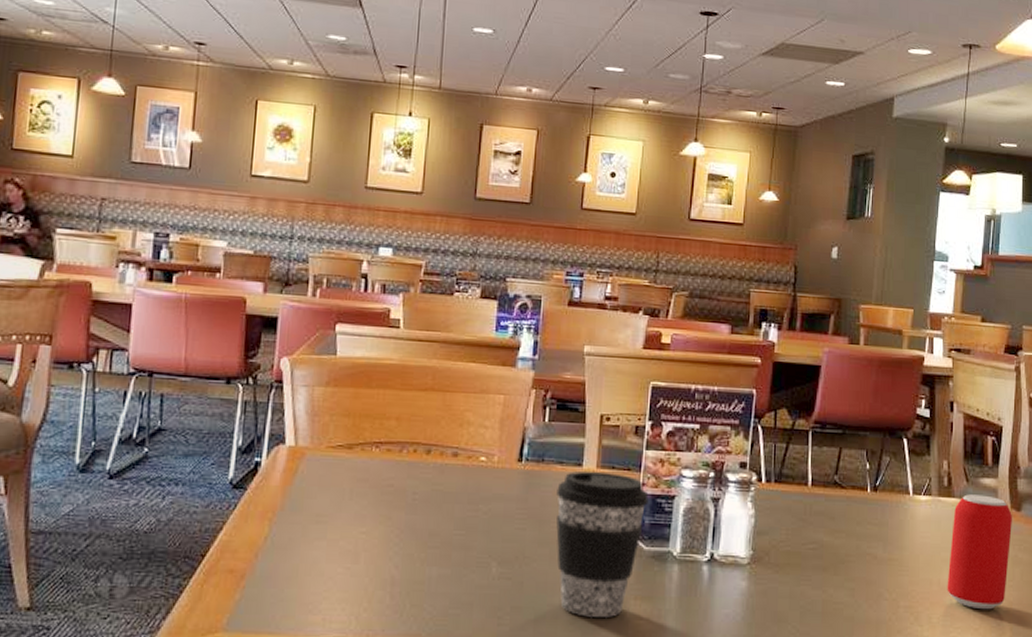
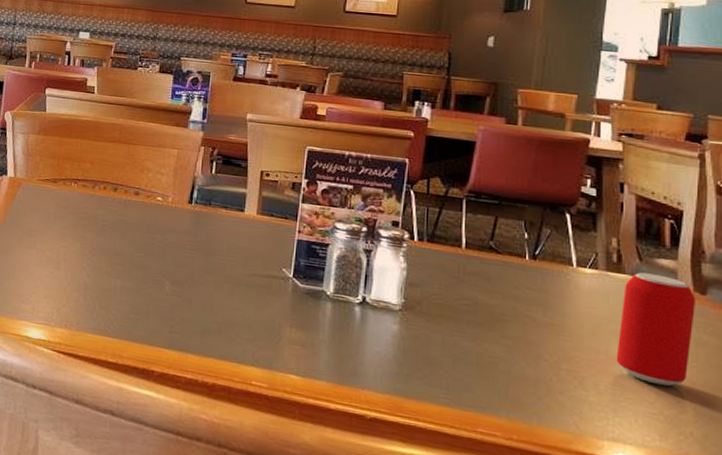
coffee cup: present [556,470,649,617] -> none [220,215,304,339]

